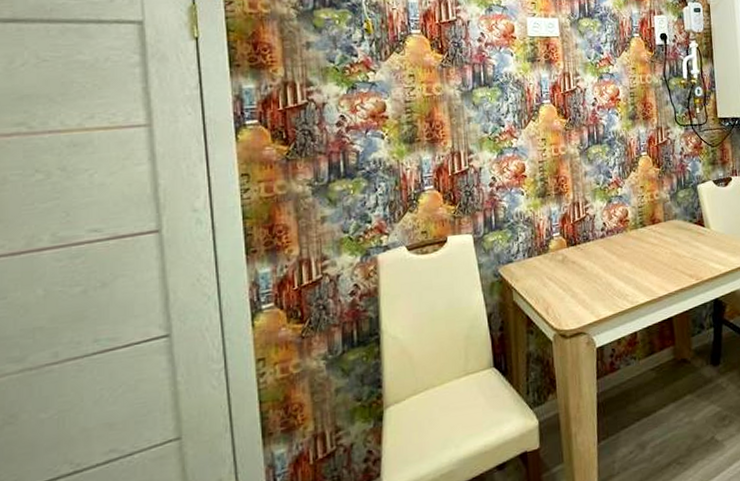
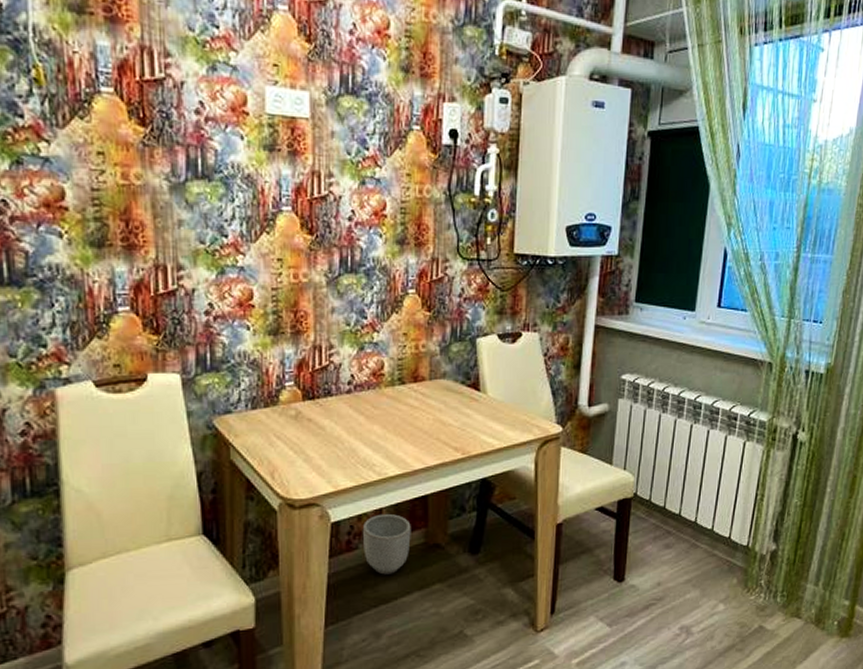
planter: none [622,335,663,391] -> present [362,513,411,575]

